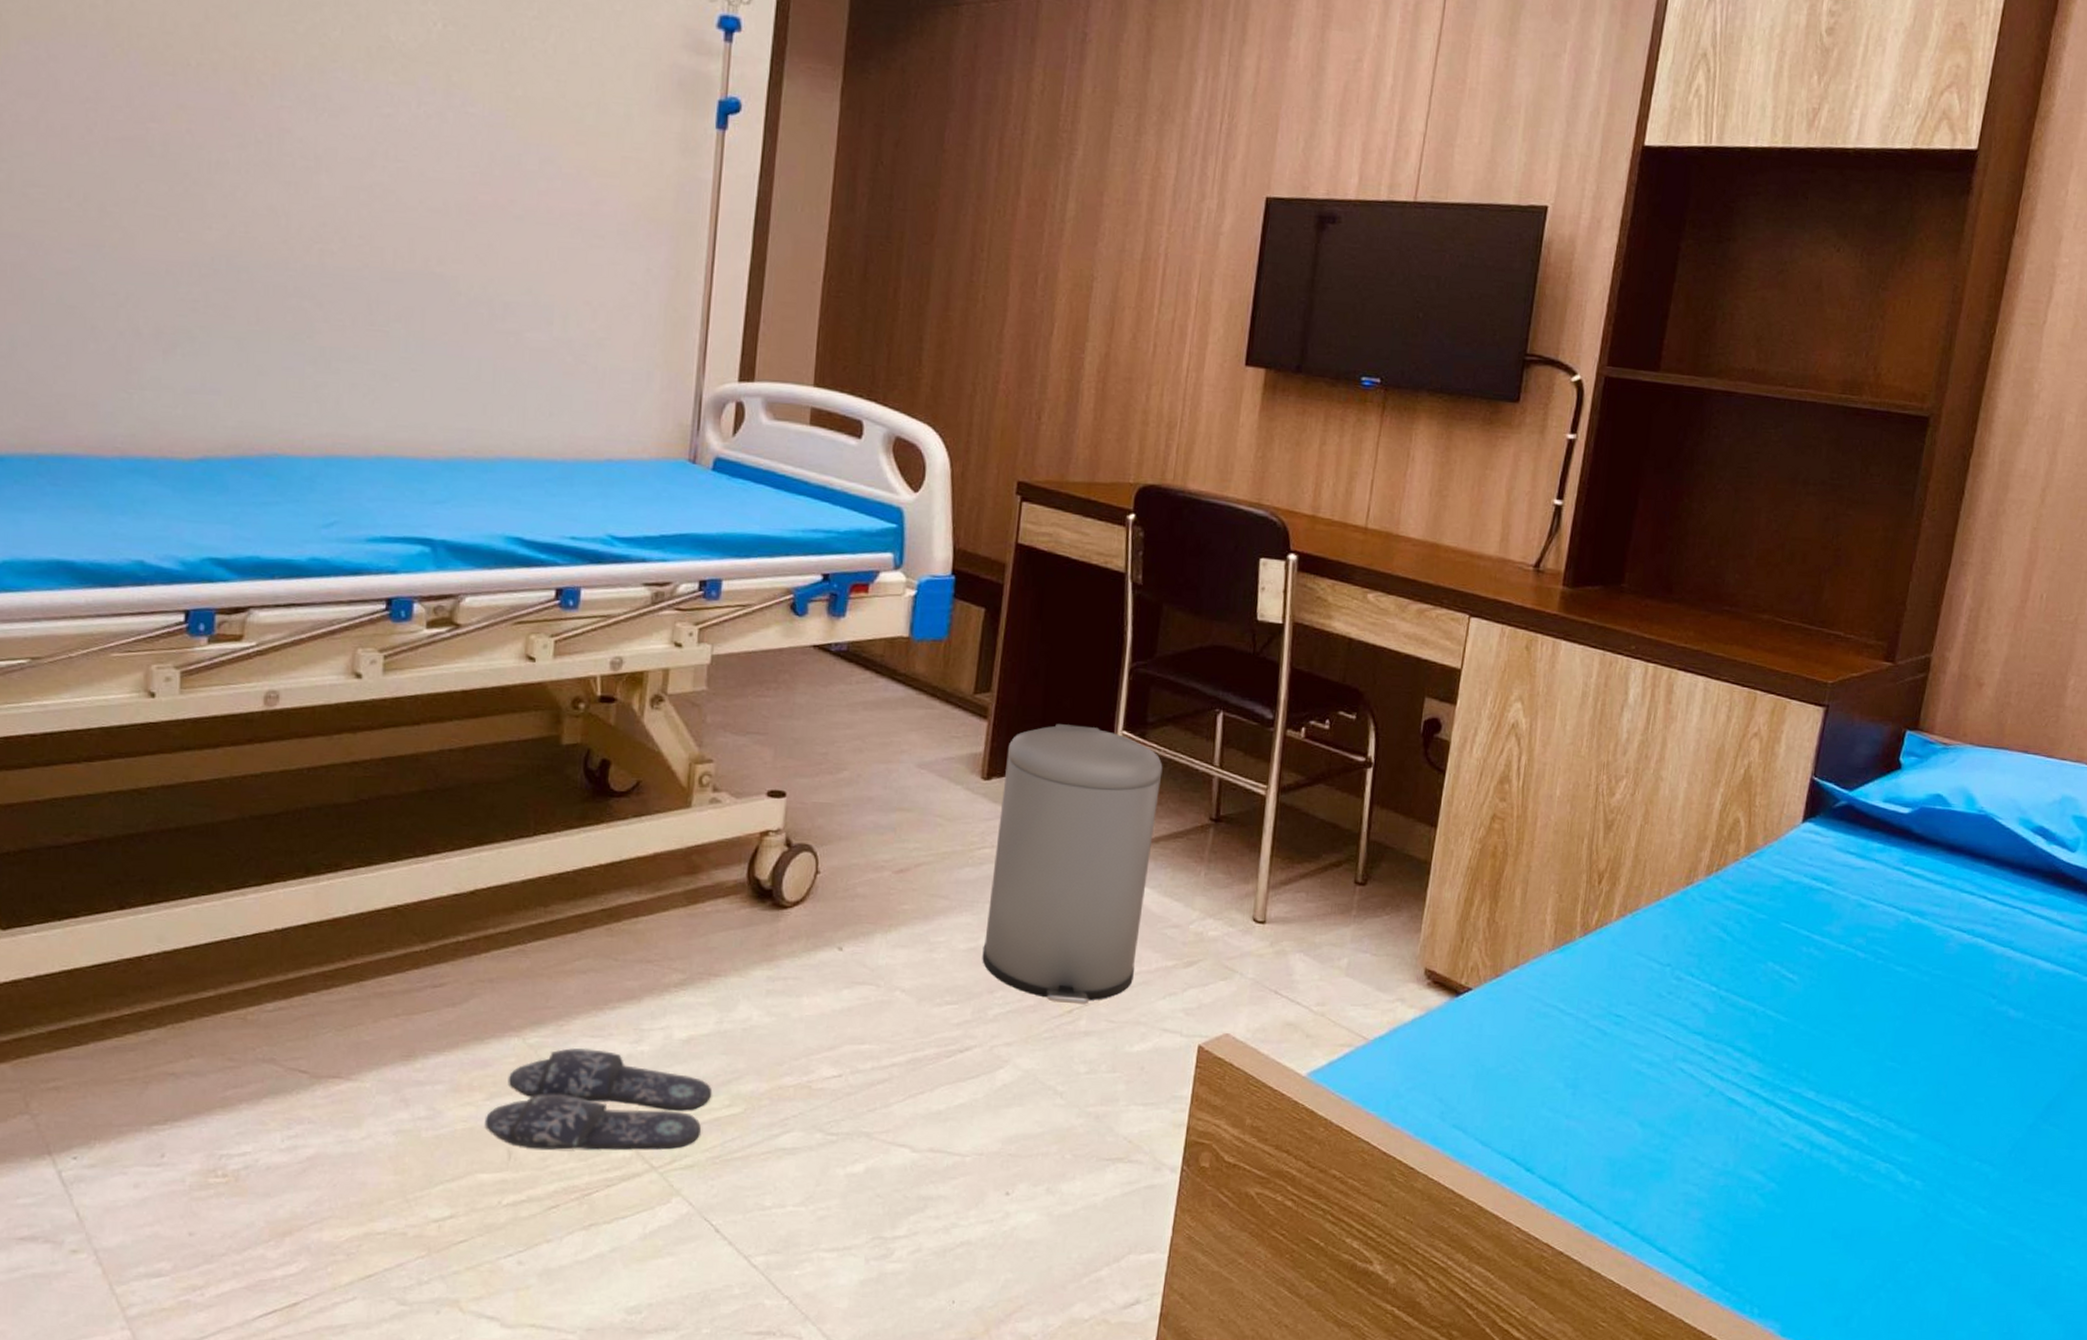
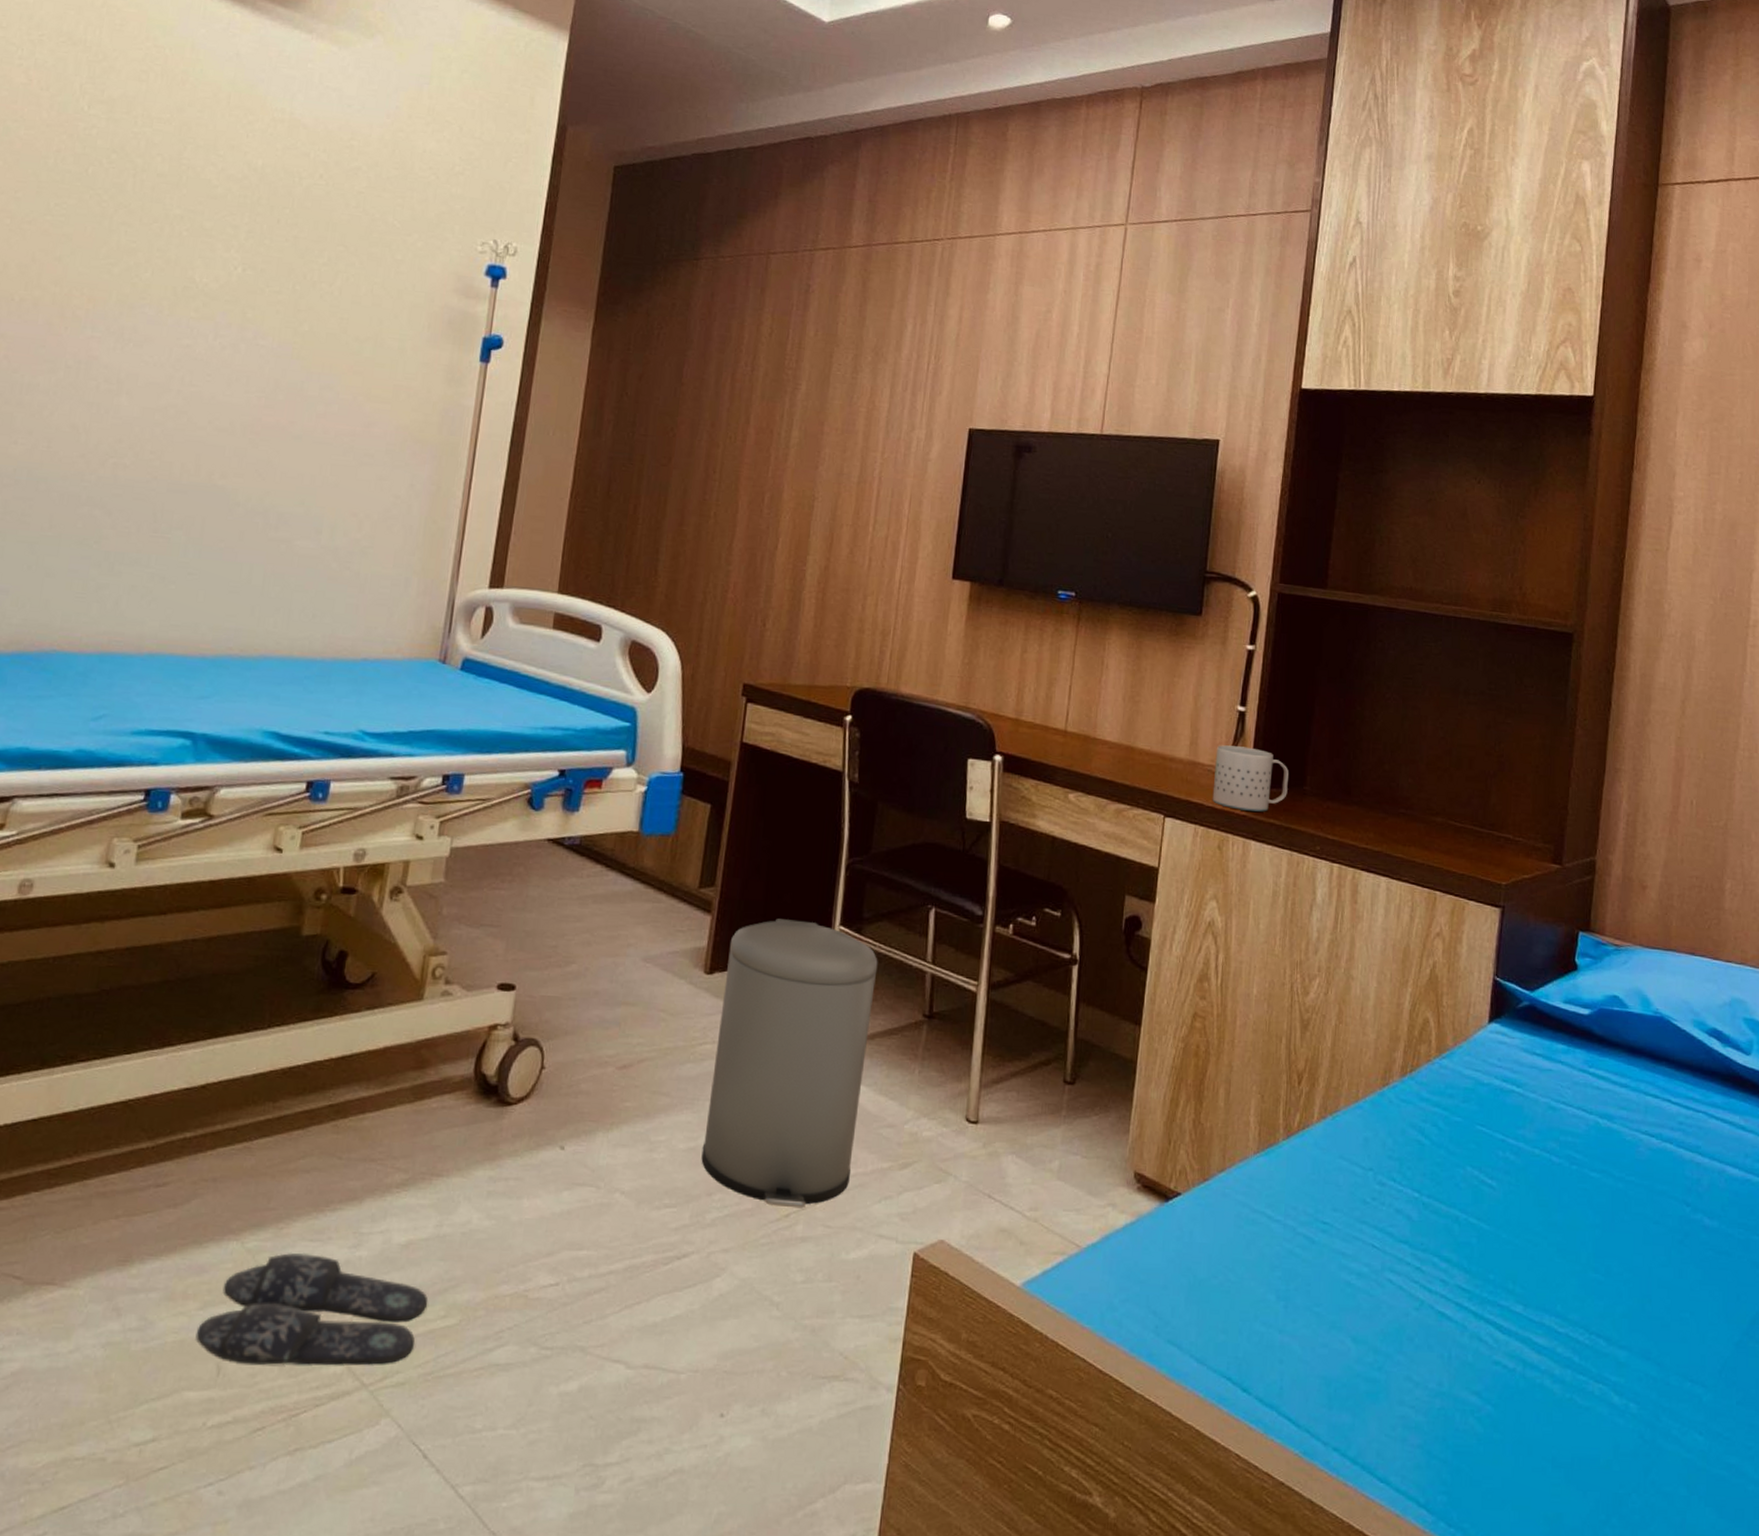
mug: none [1522,541,1607,611] -> present [1212,745,1290,812]

